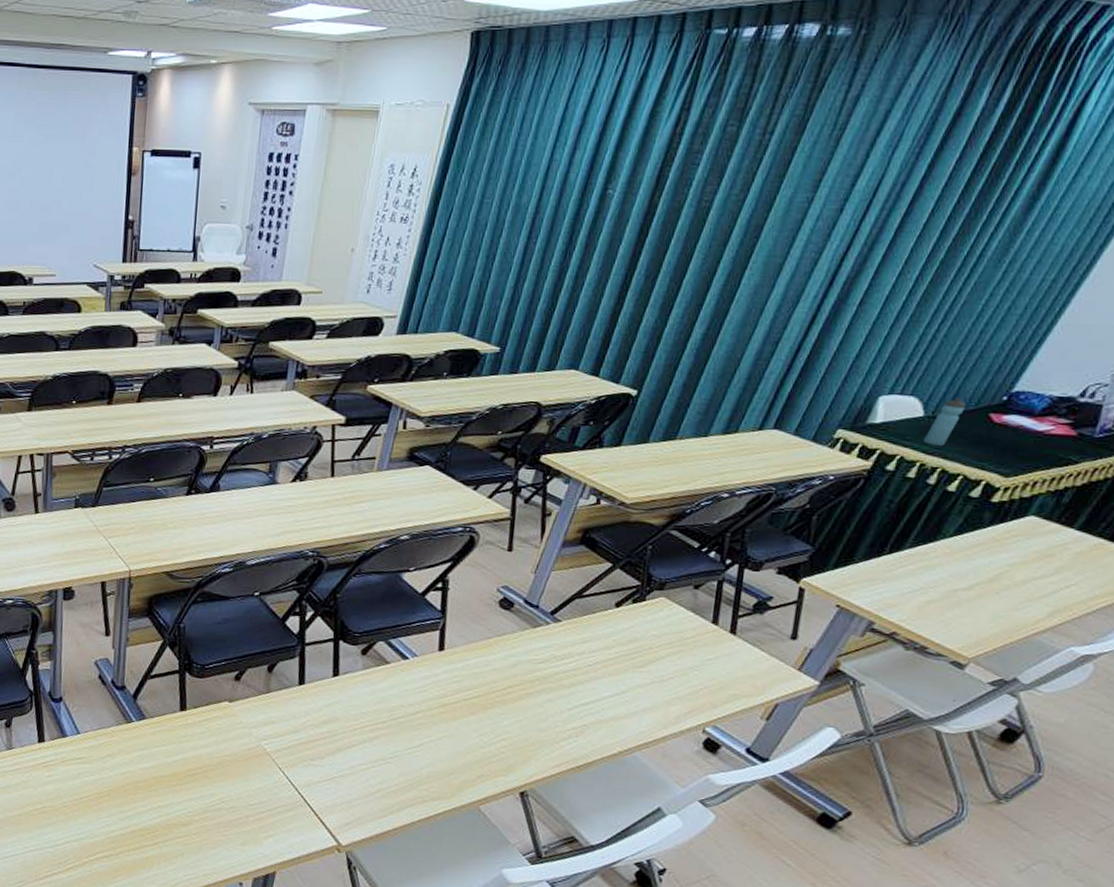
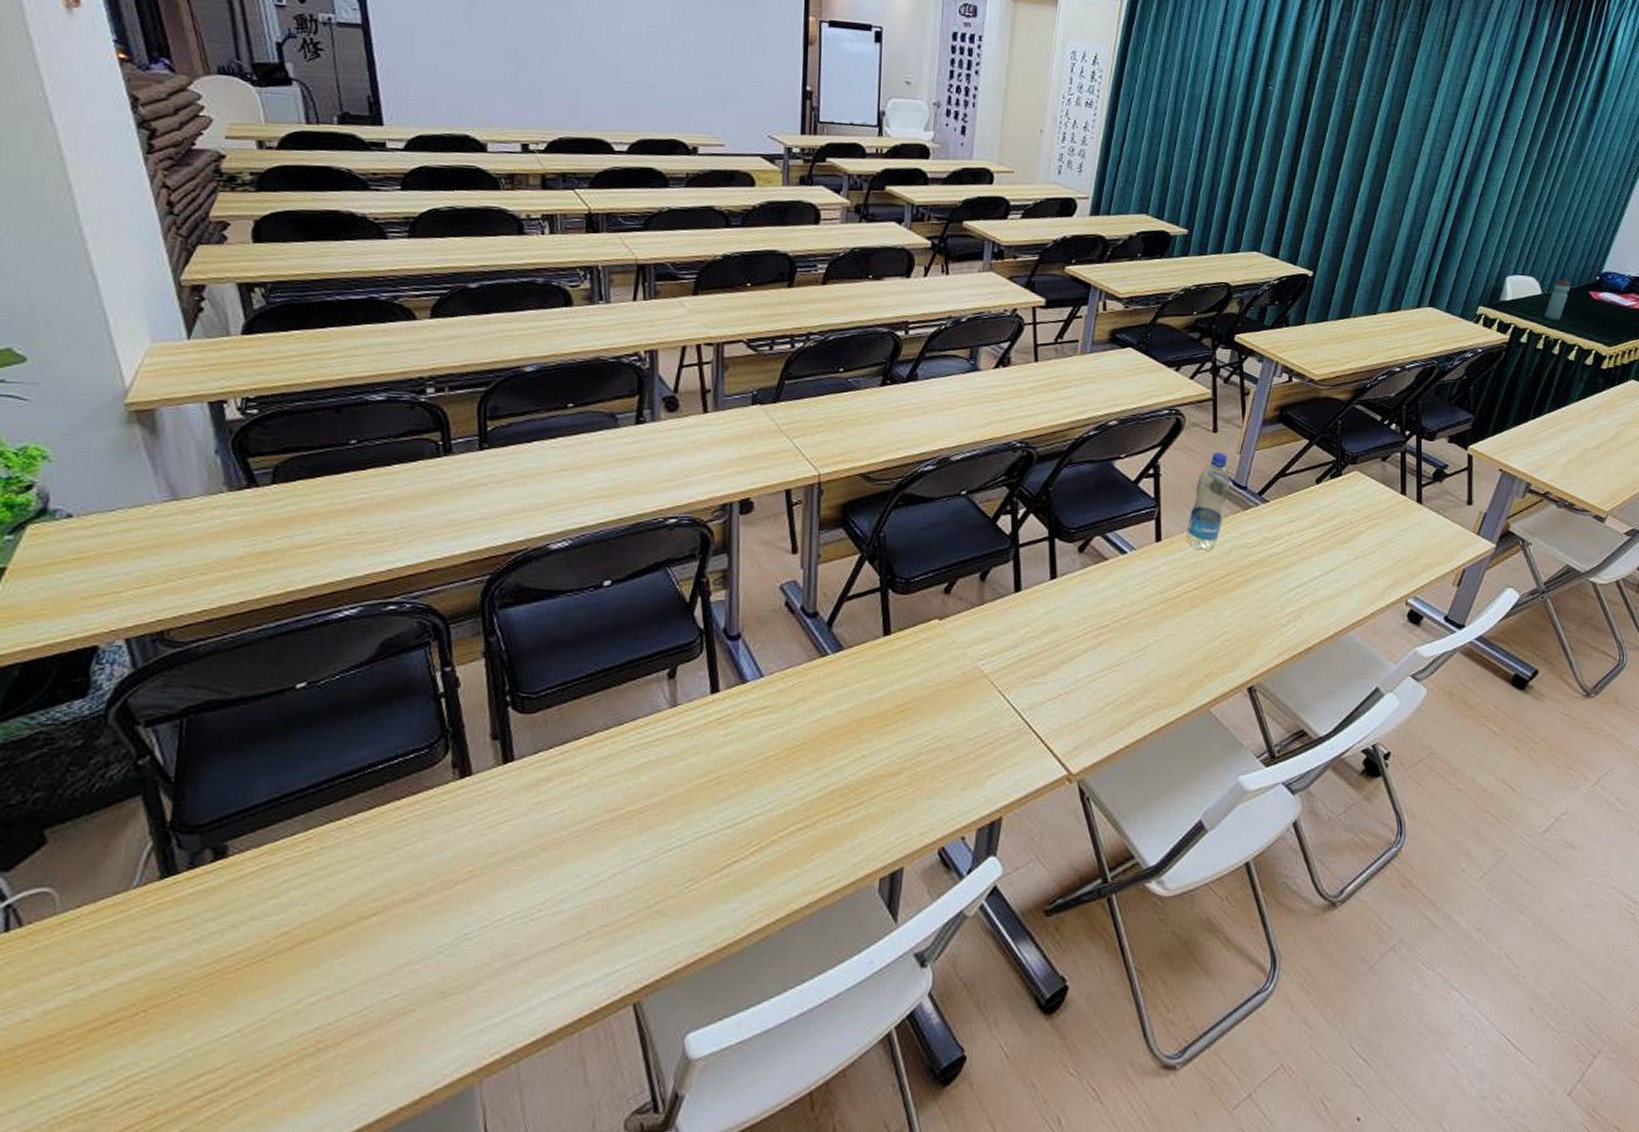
bottle: none [469,570,522,665] -> present [1186,452,1230,552]

